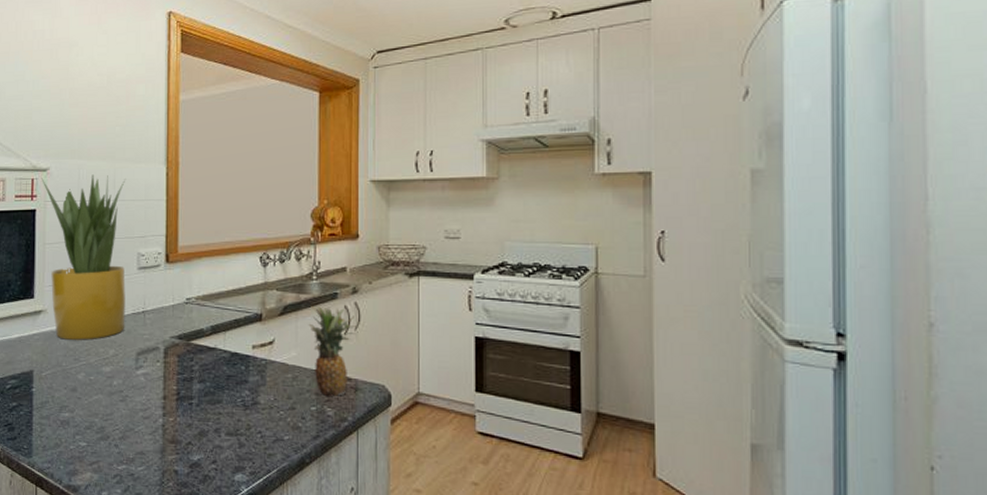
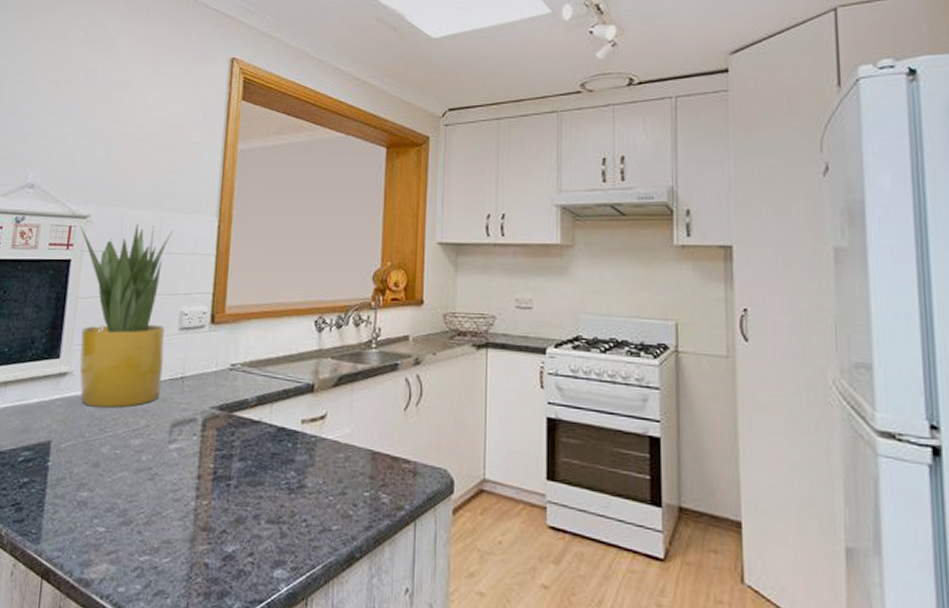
fruit: present [308,306,357,396] -> none [364,377,418,481]

